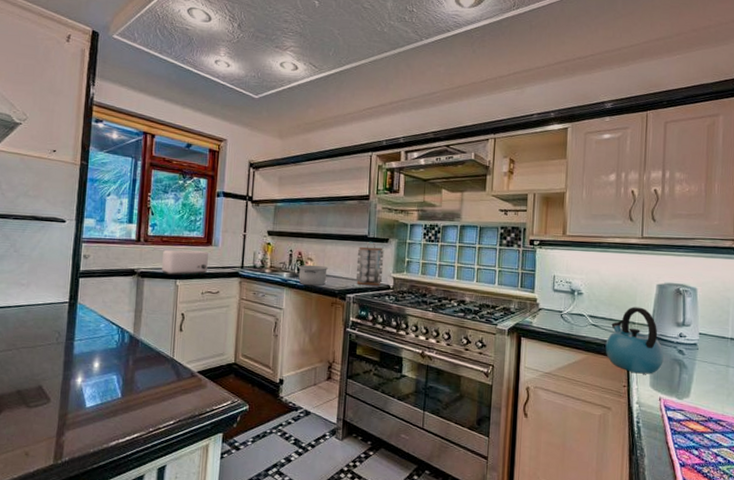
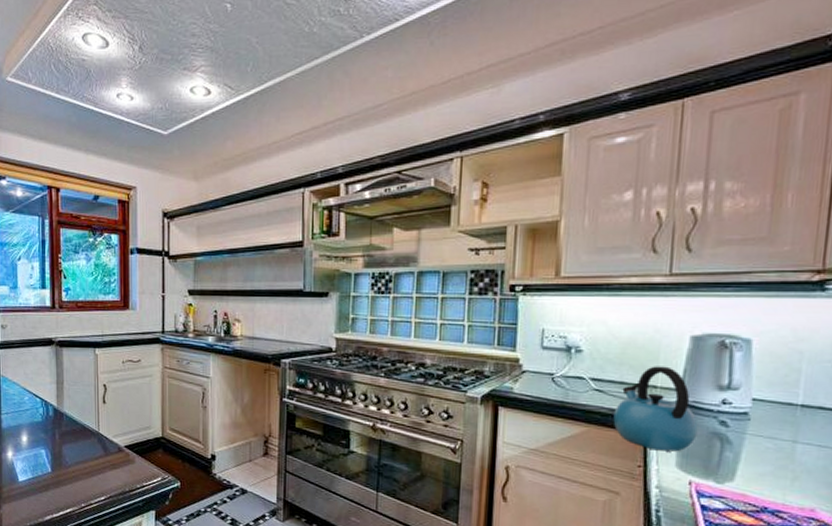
toaster: present [162,250,208,276] -> none [79,315,126,344]
cooking pot: present [298,264,329,286] -> none [224,326,259,351]
spice rack: present [355,241,383,286] -> none [291,296,323,349]

